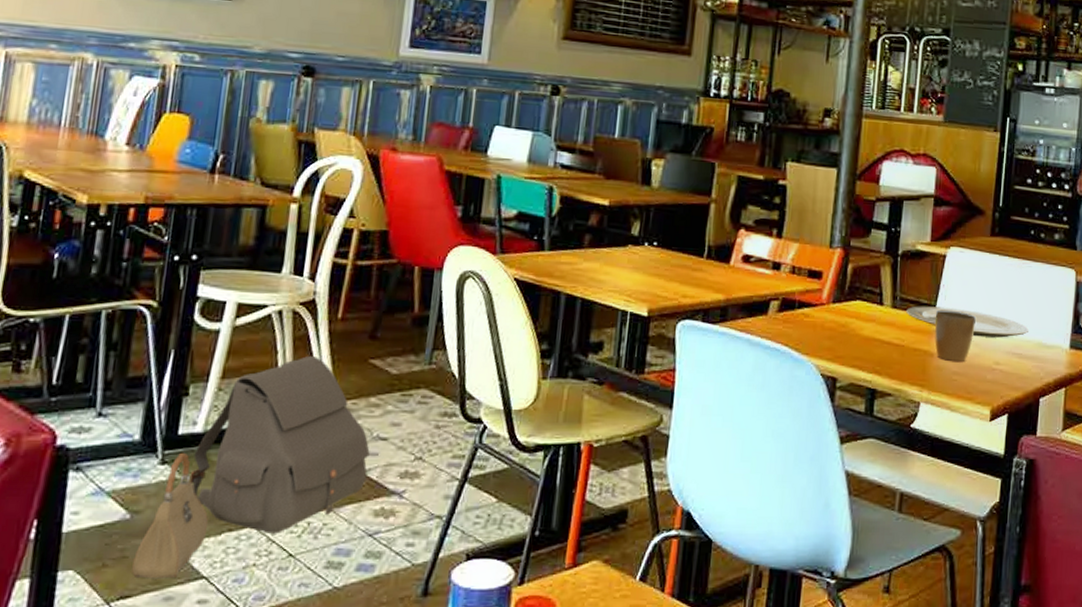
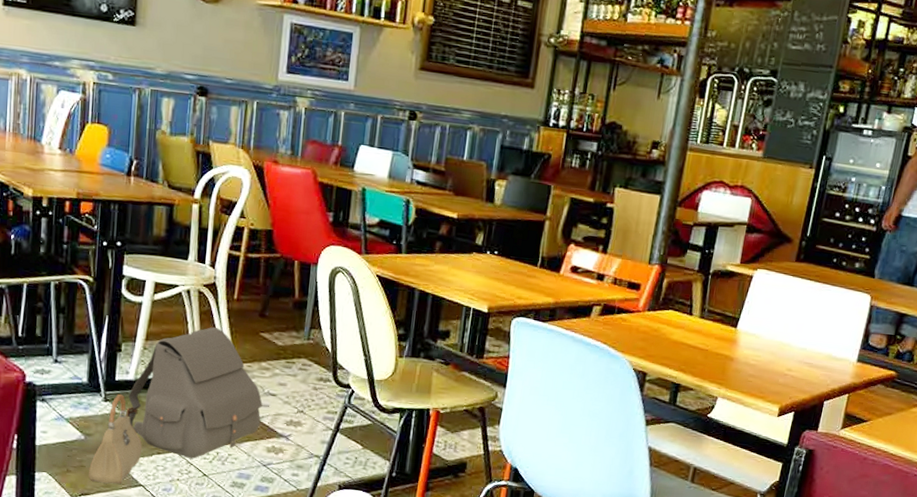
plate: present [905,306,1029,338] -> none [711,317,821,349]
cup: present [934,309,976,363] -> none [735,322,774,367]

